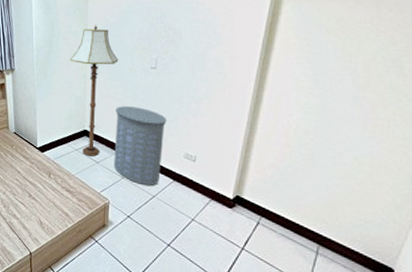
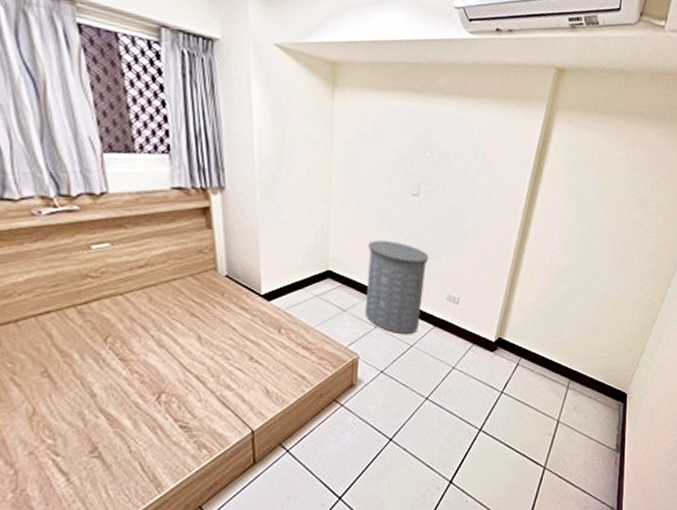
floor lamp: present [70,25,119,157] -> none [308,135,374,303]

